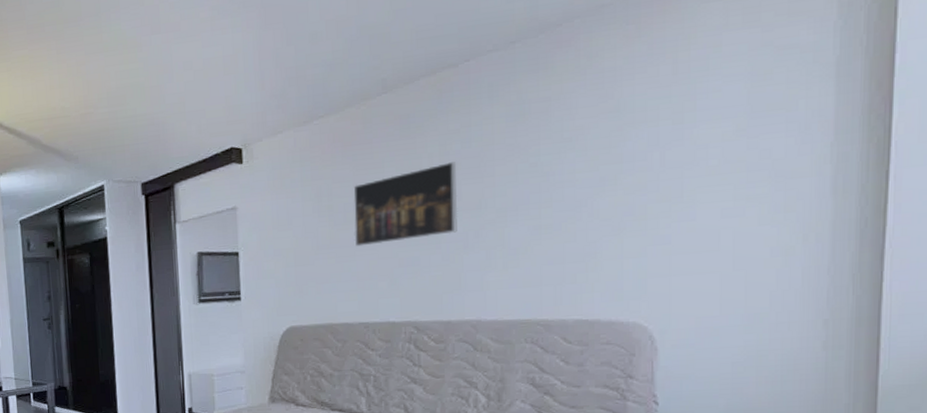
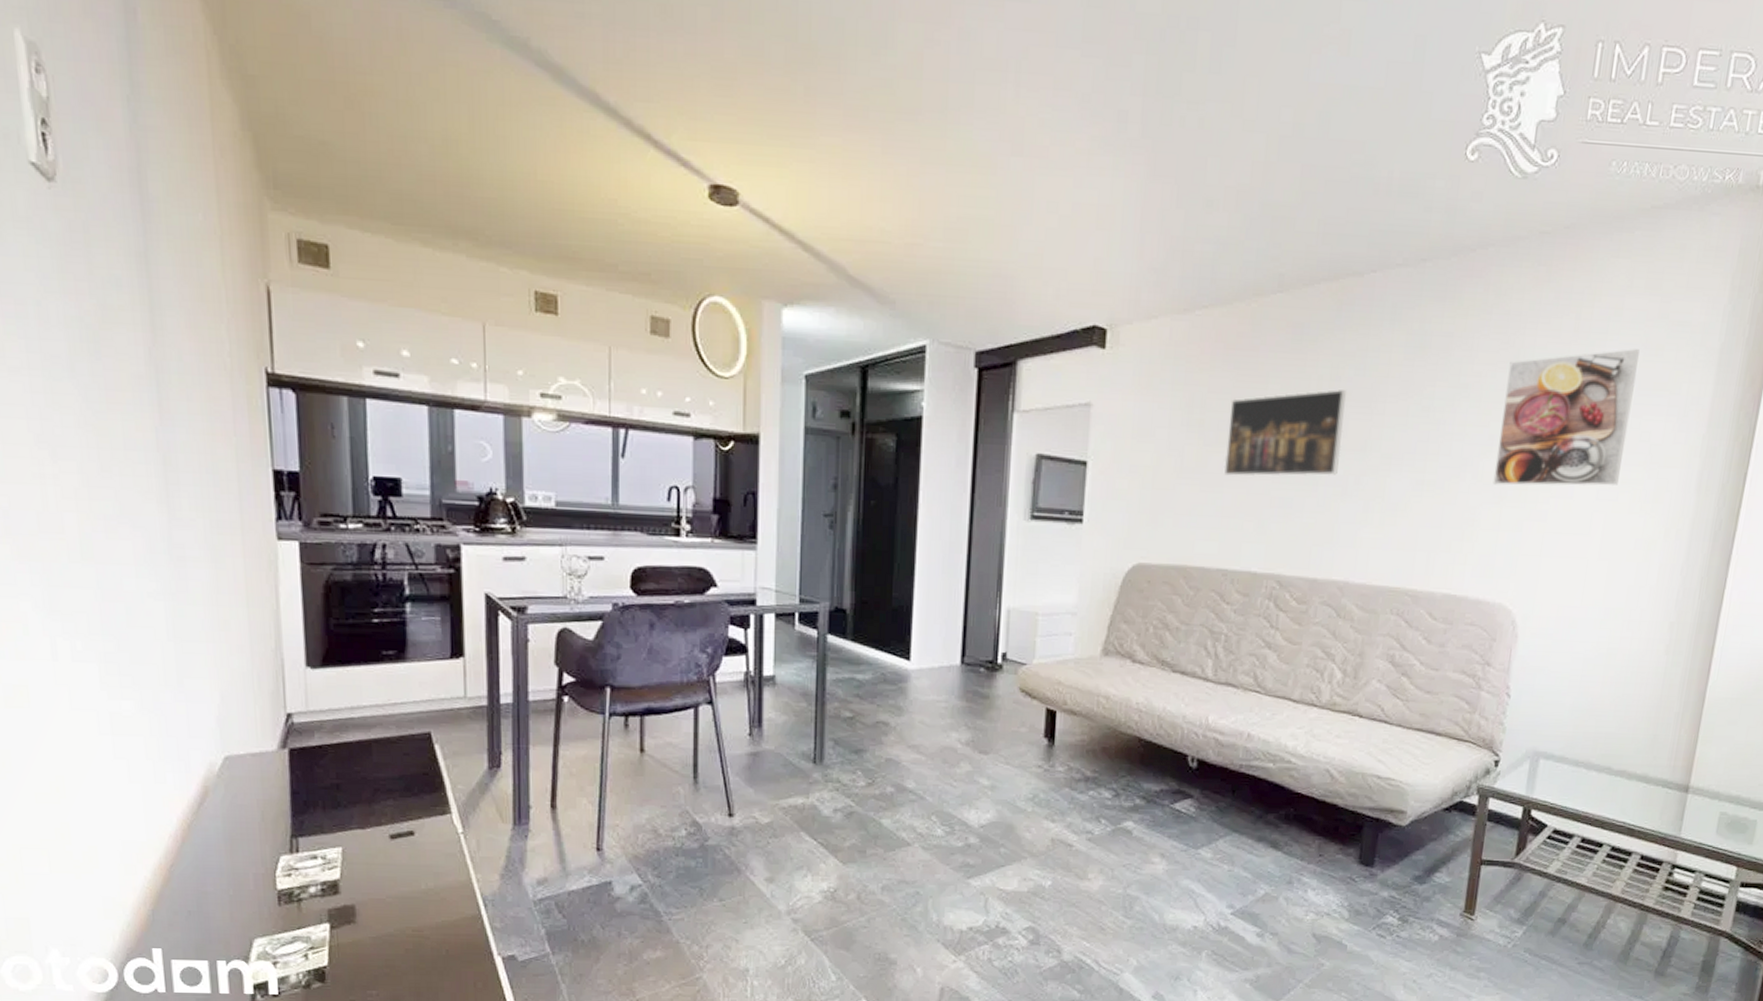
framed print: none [610,78,746,219] -> present [1493,349,1640,486]

